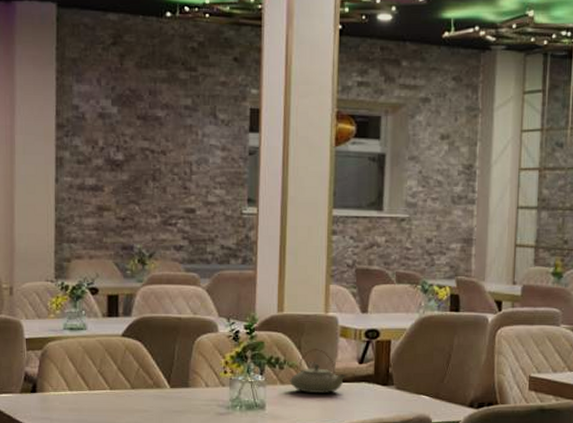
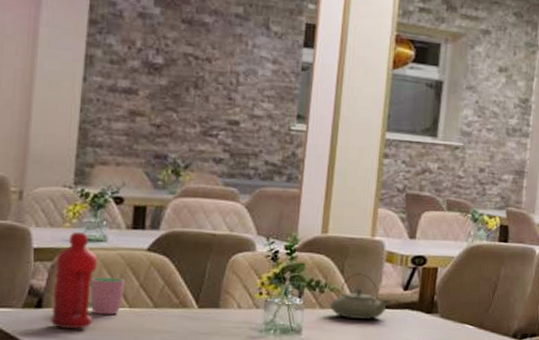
water bottle: none [44,322,80,411] -> present [50,232,98,329]
cup: none [75,362,105,397] -> present [88,277,125,315]

